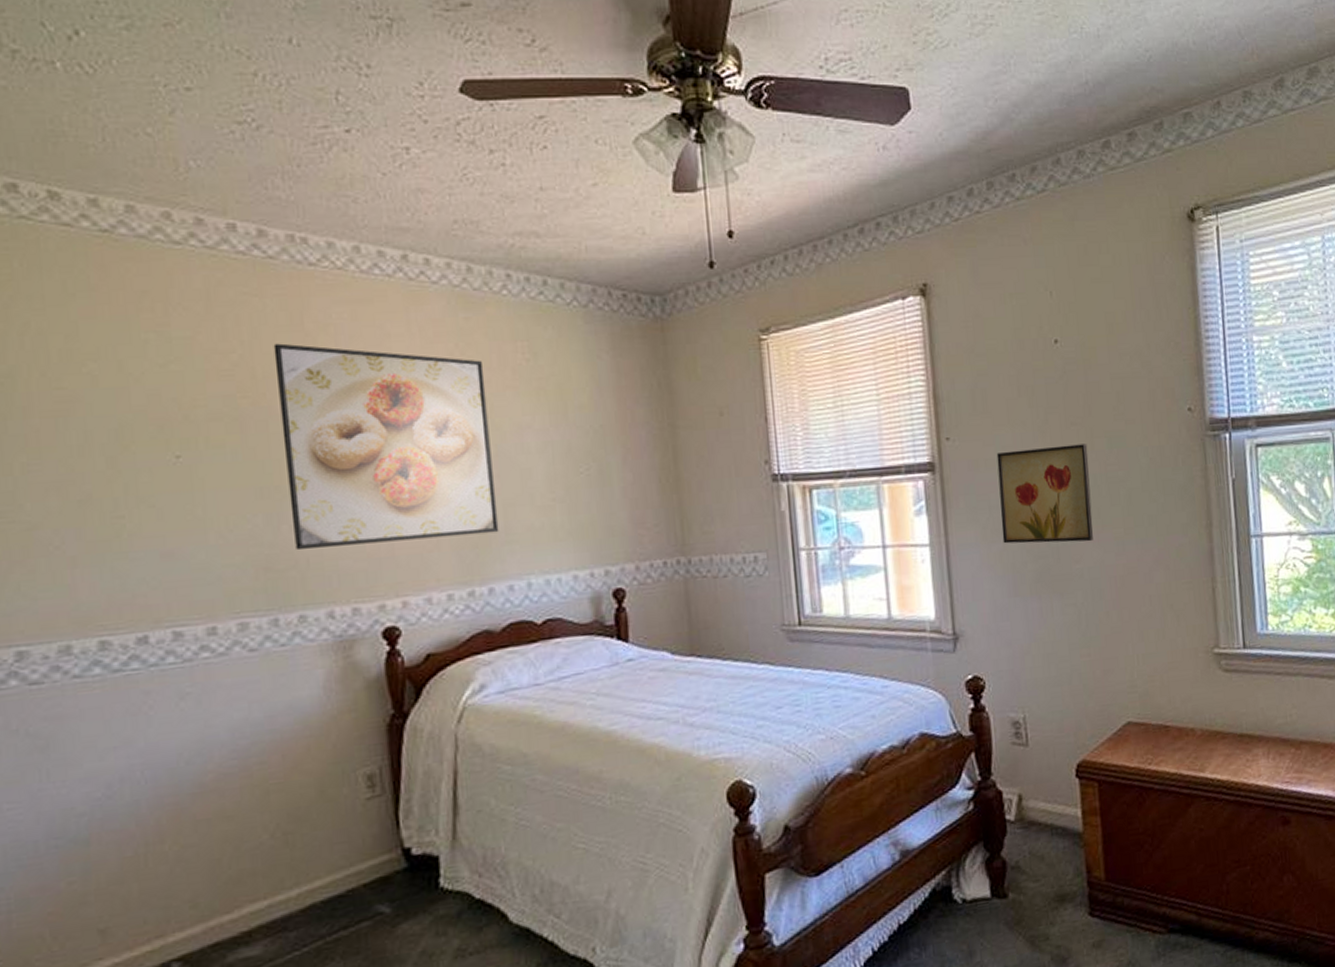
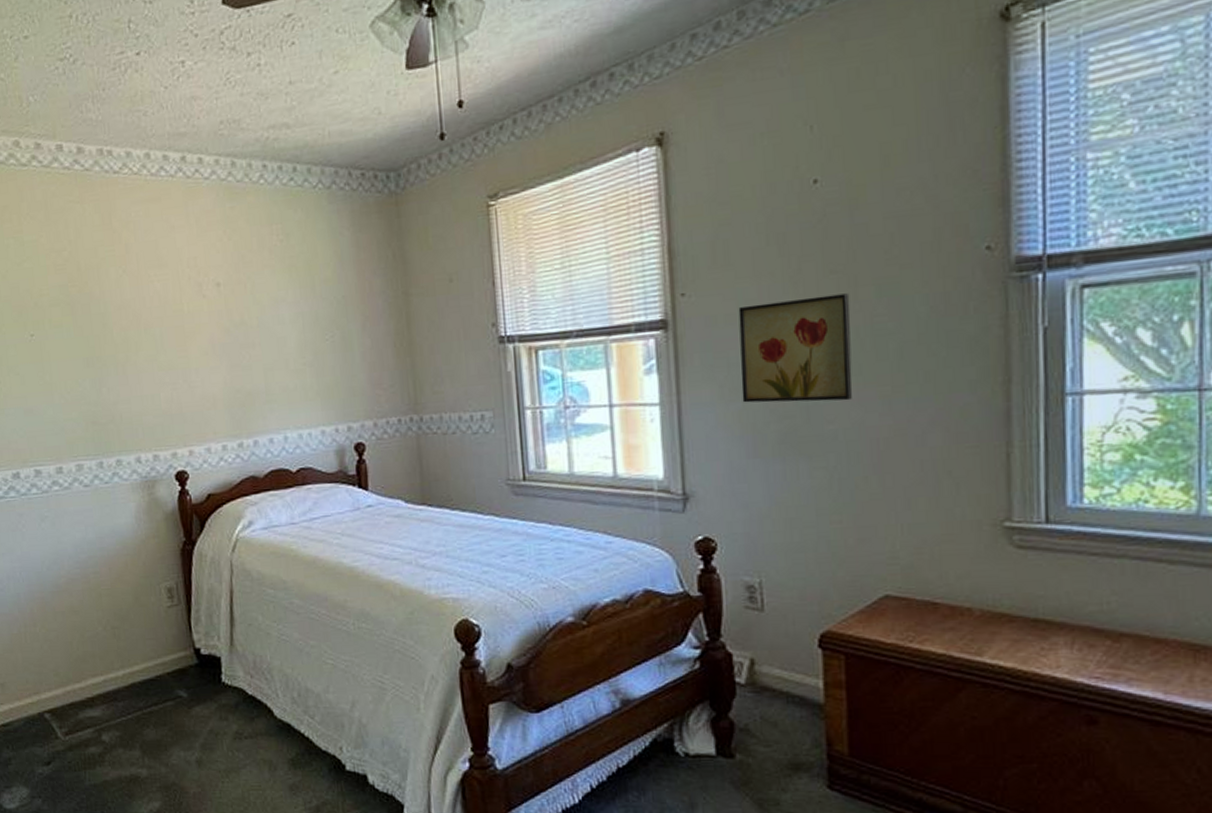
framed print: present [273,343,499,551] -> none [91,240,261,408]

